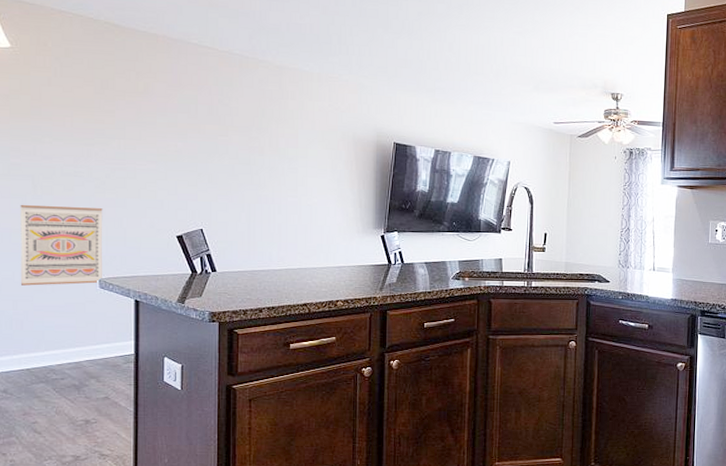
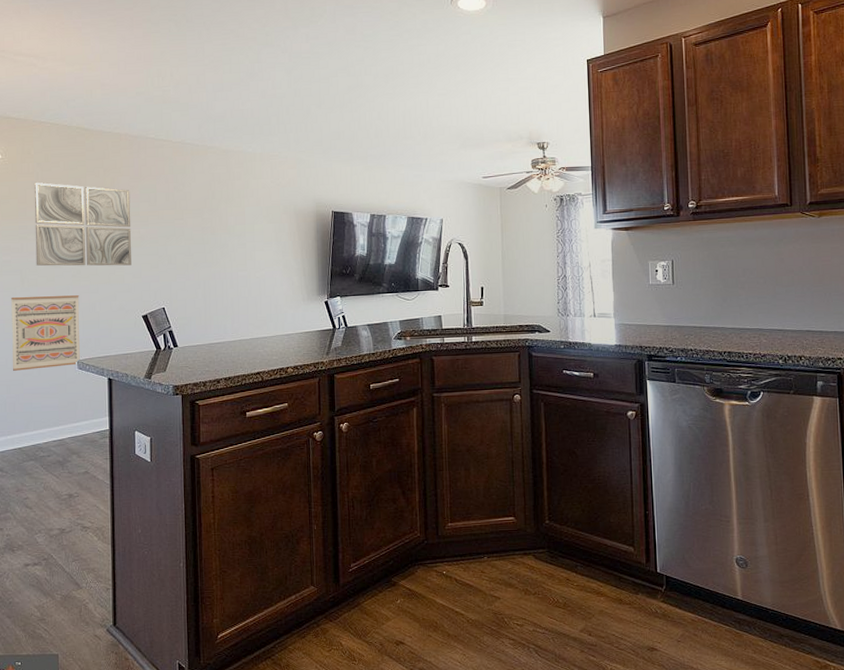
wall art: none [51,78,167,181] -> present [34,182,132,266]

